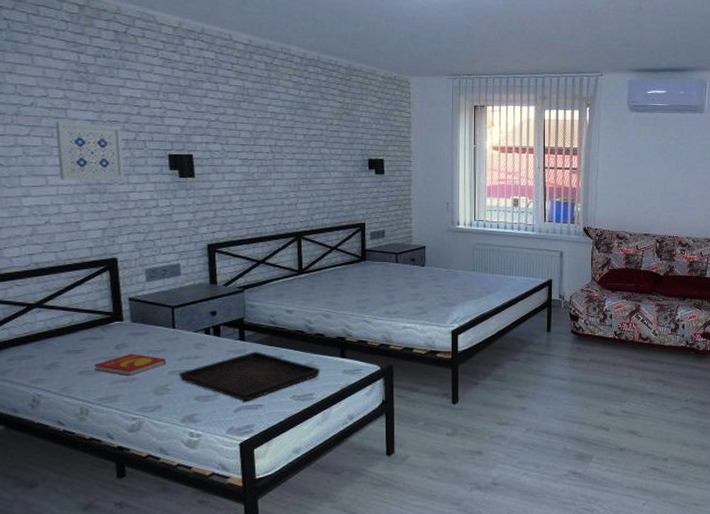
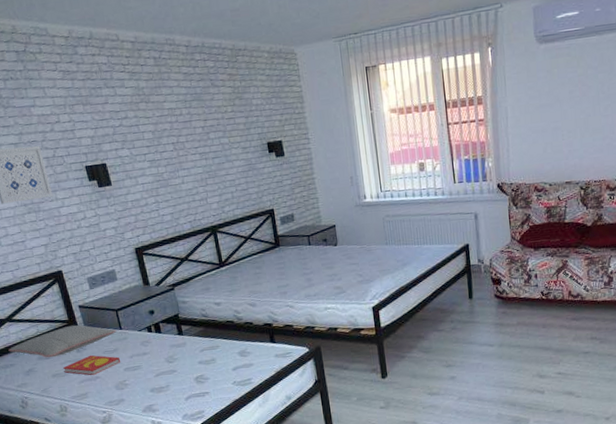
pillow: none [30,318,169,352] -> present [8,325,117,358]
serving tray: present [178,351,321,402] -> none [132,344,255,390]

